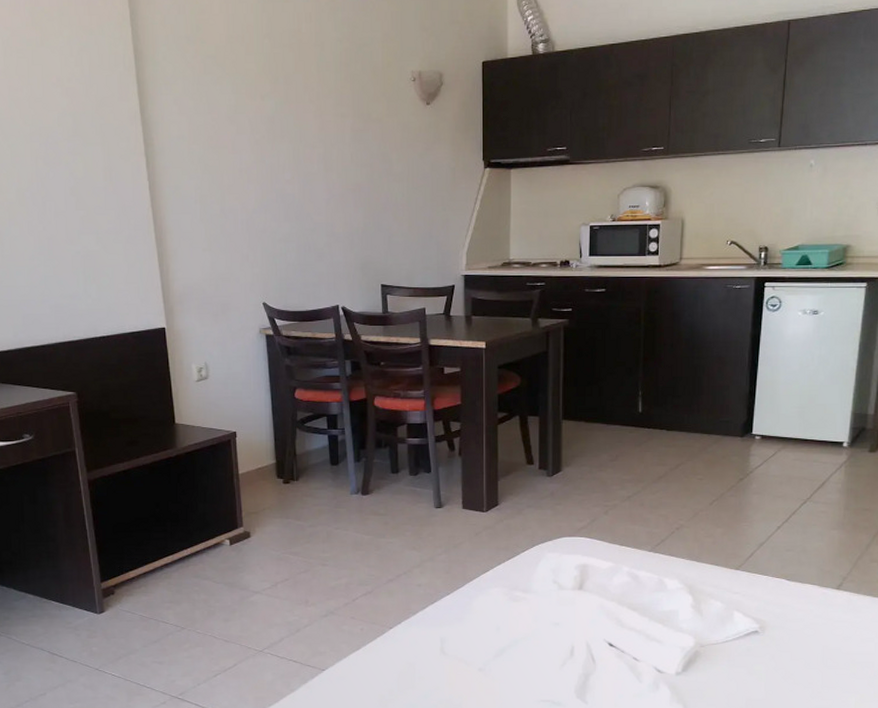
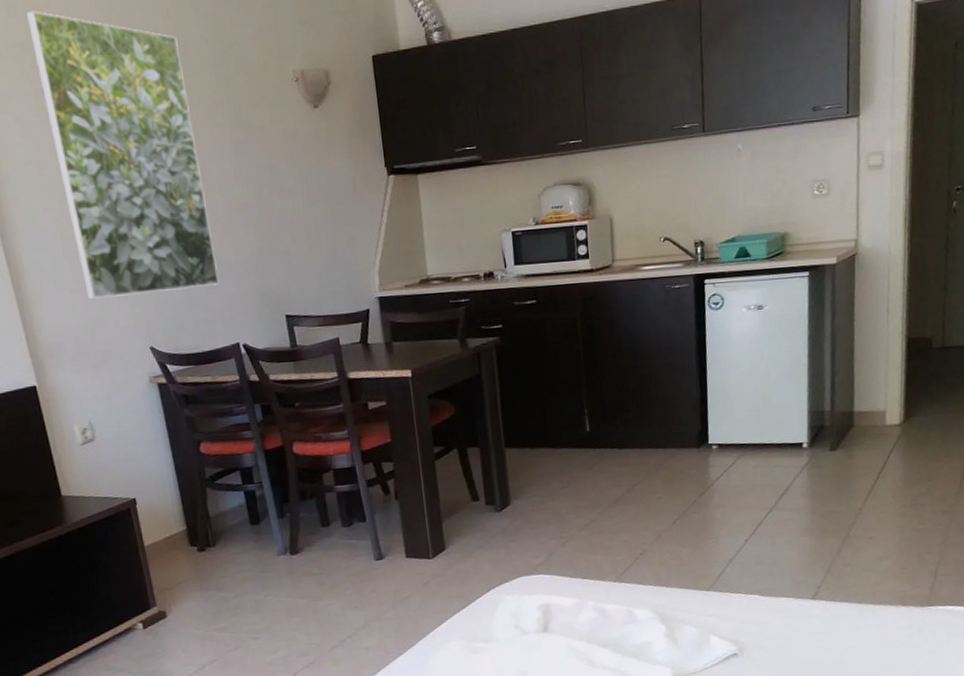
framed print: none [194,9,327,258] -> present [27,10,219,299]

